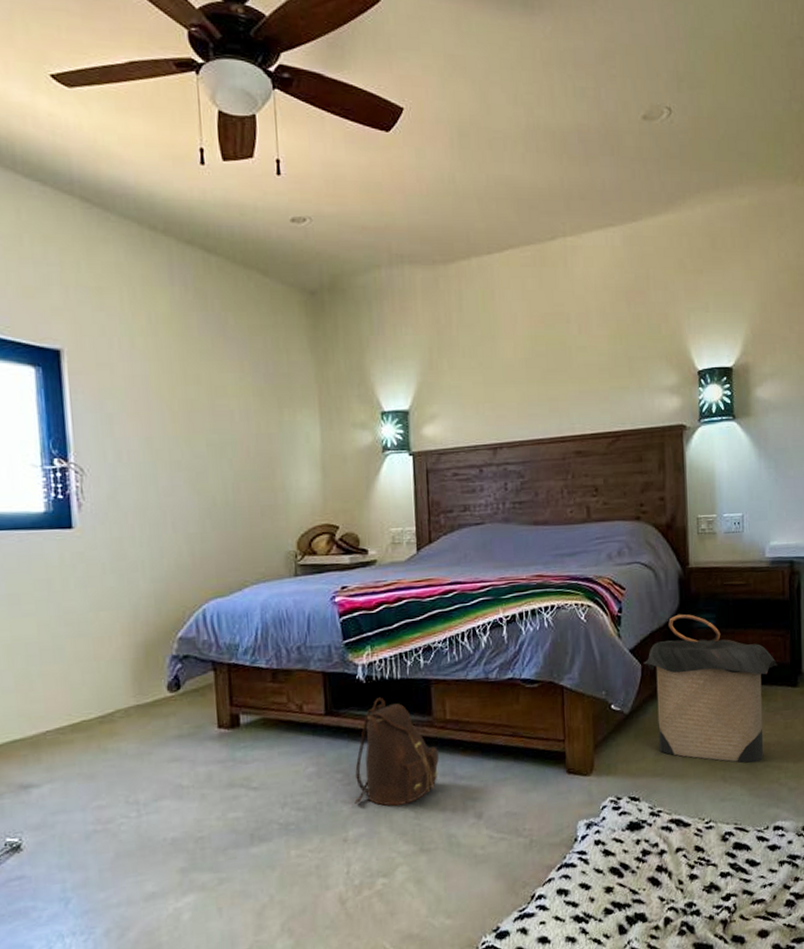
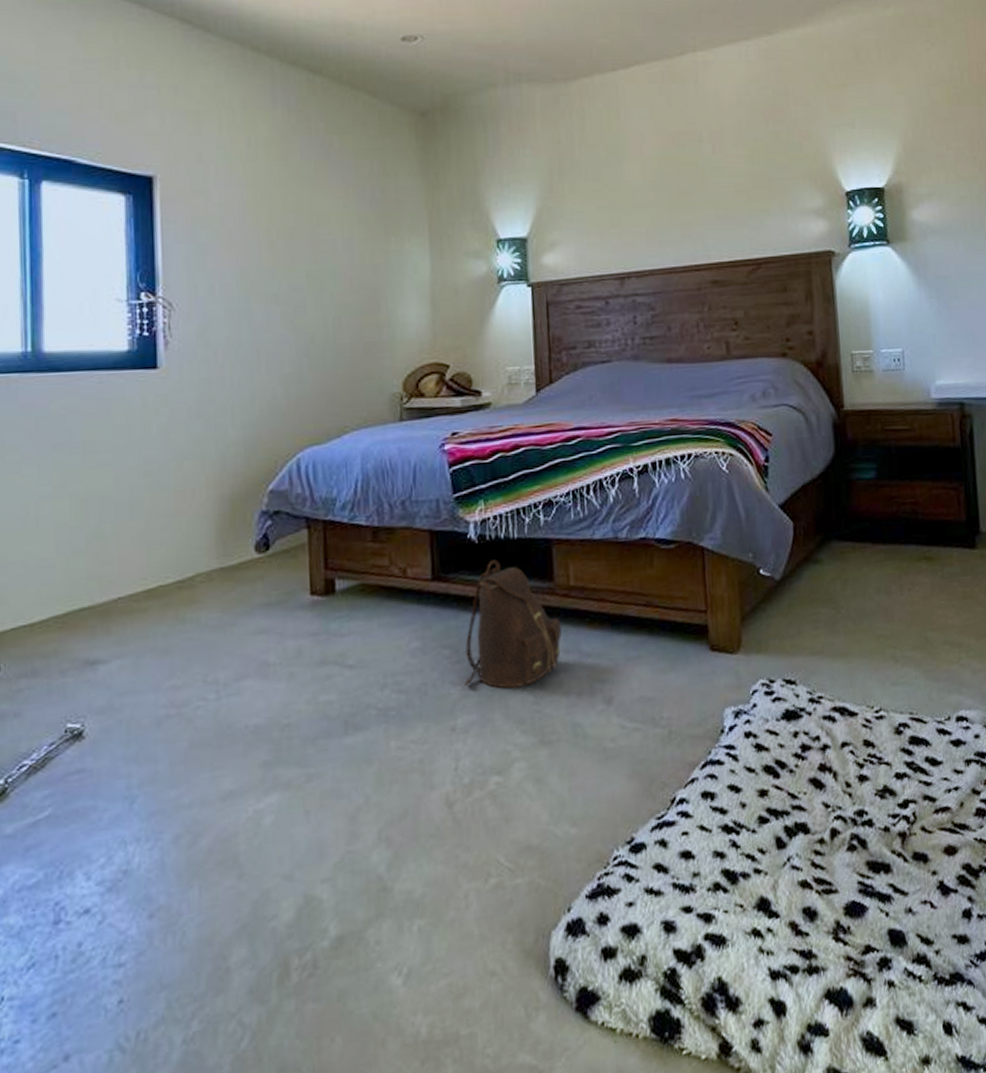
laundry hamper: present [643,614,778,763] -> none [795,463,952,640]

